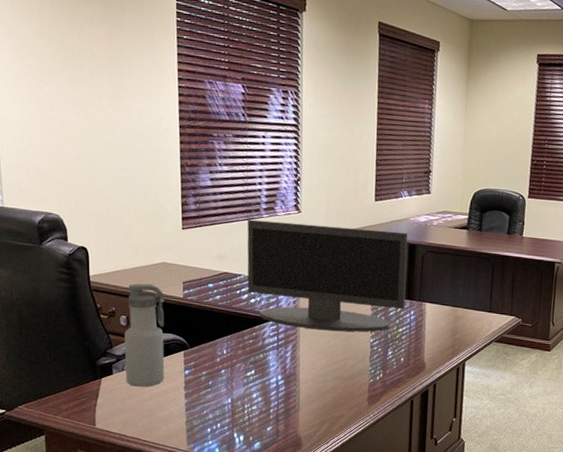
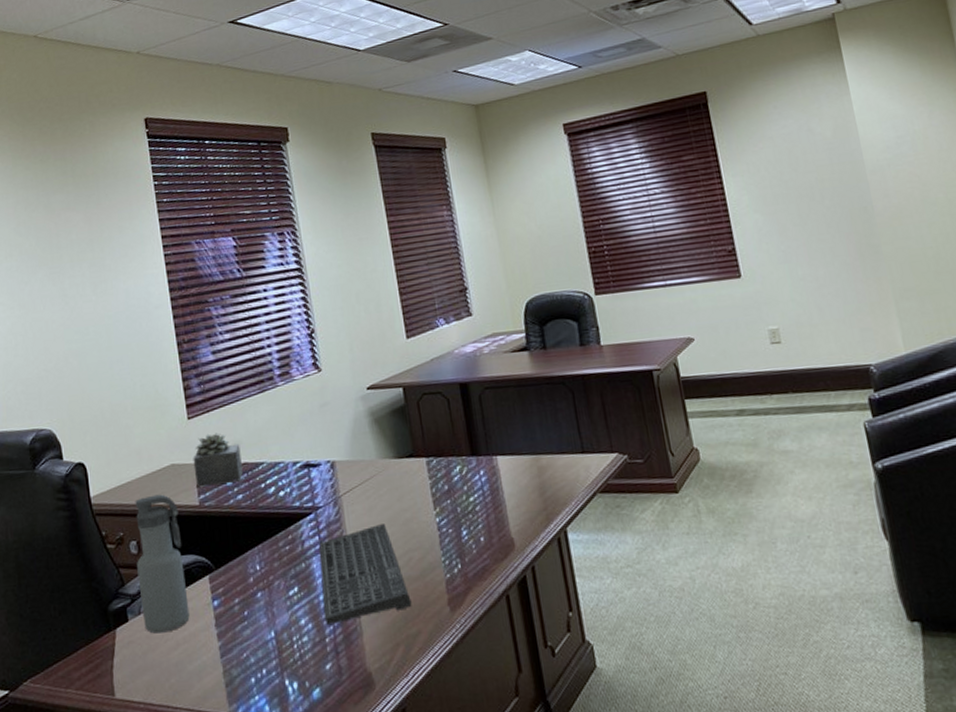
succulent plant: none [182,244,224,286] -> present [193,433,243,487]
monitor: present [247,219,408,332] -> none [261,370,472,519]
keyboard: none [271,336,341,401] -> present [319,524,412,625]

